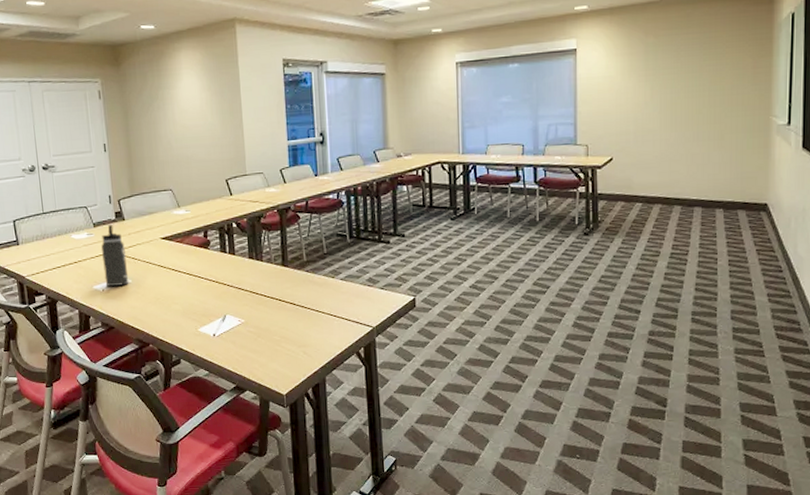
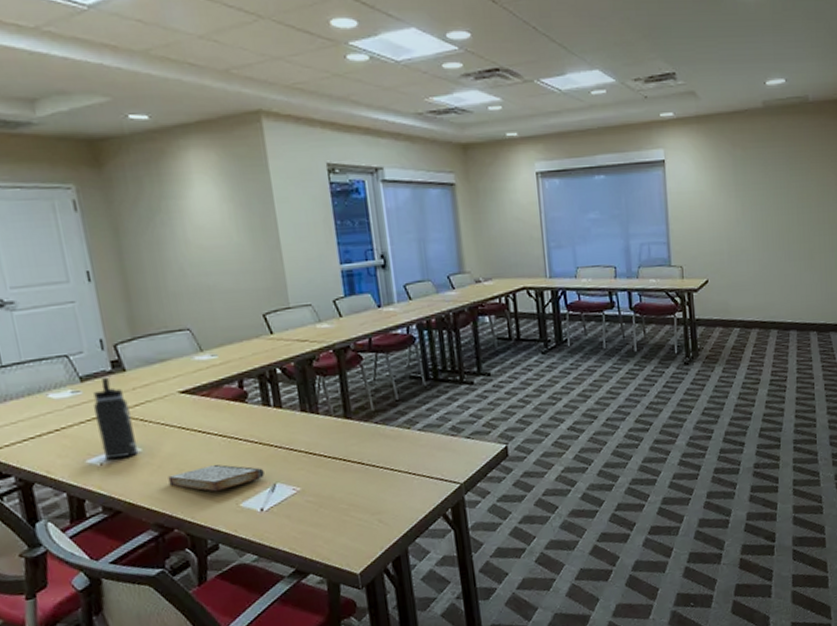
book: none [148,296,218,318] -> present [168,464,265,492]

